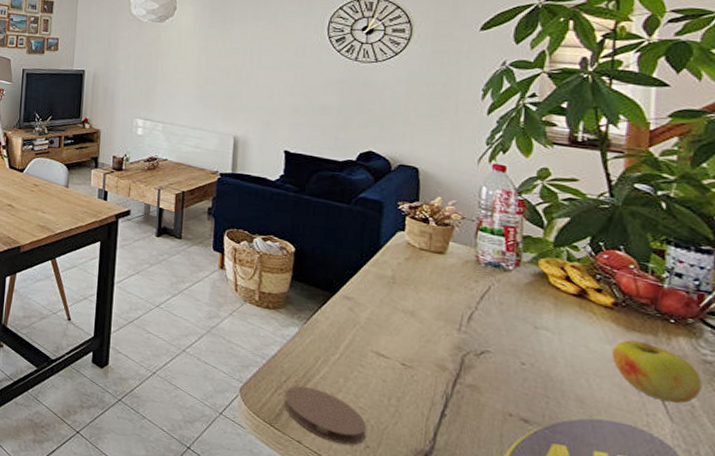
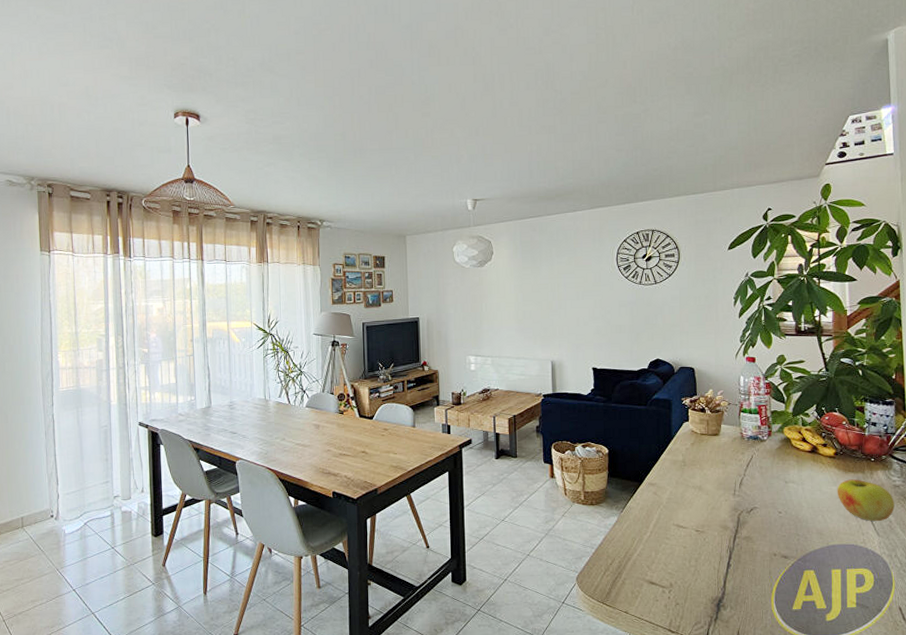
coaster: present [284,386,367,445] -> none [612,564,676,606]

